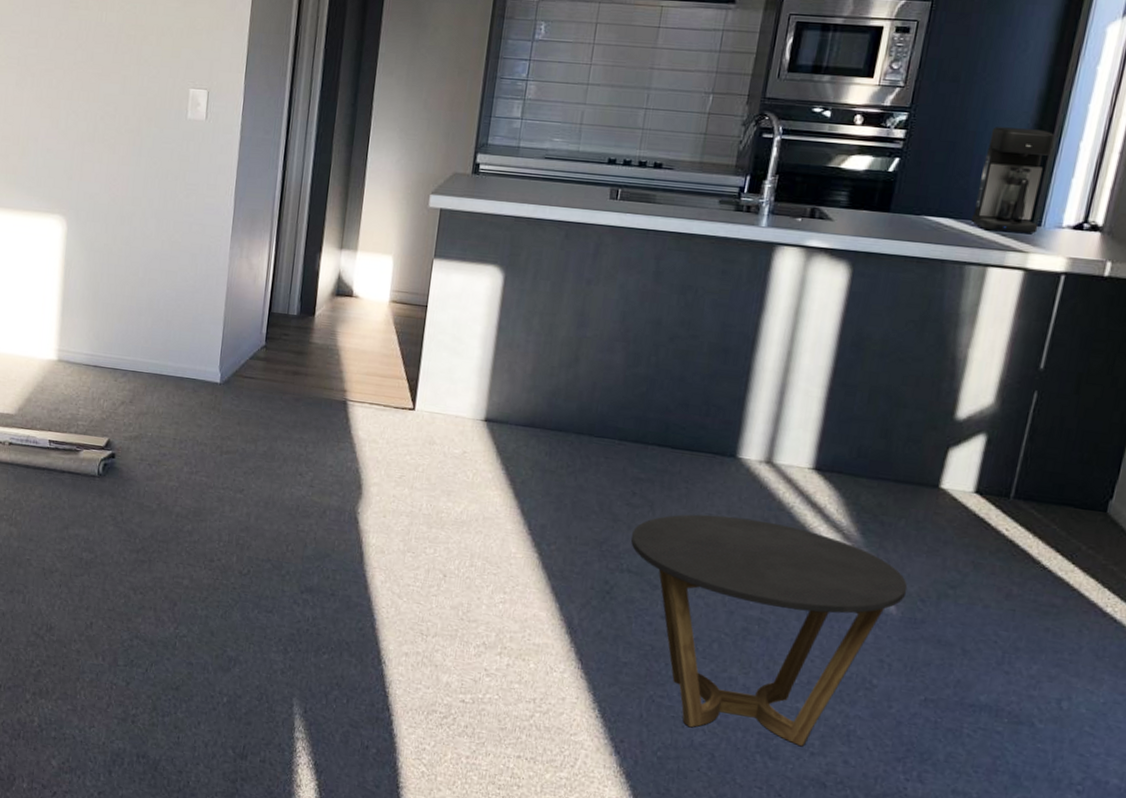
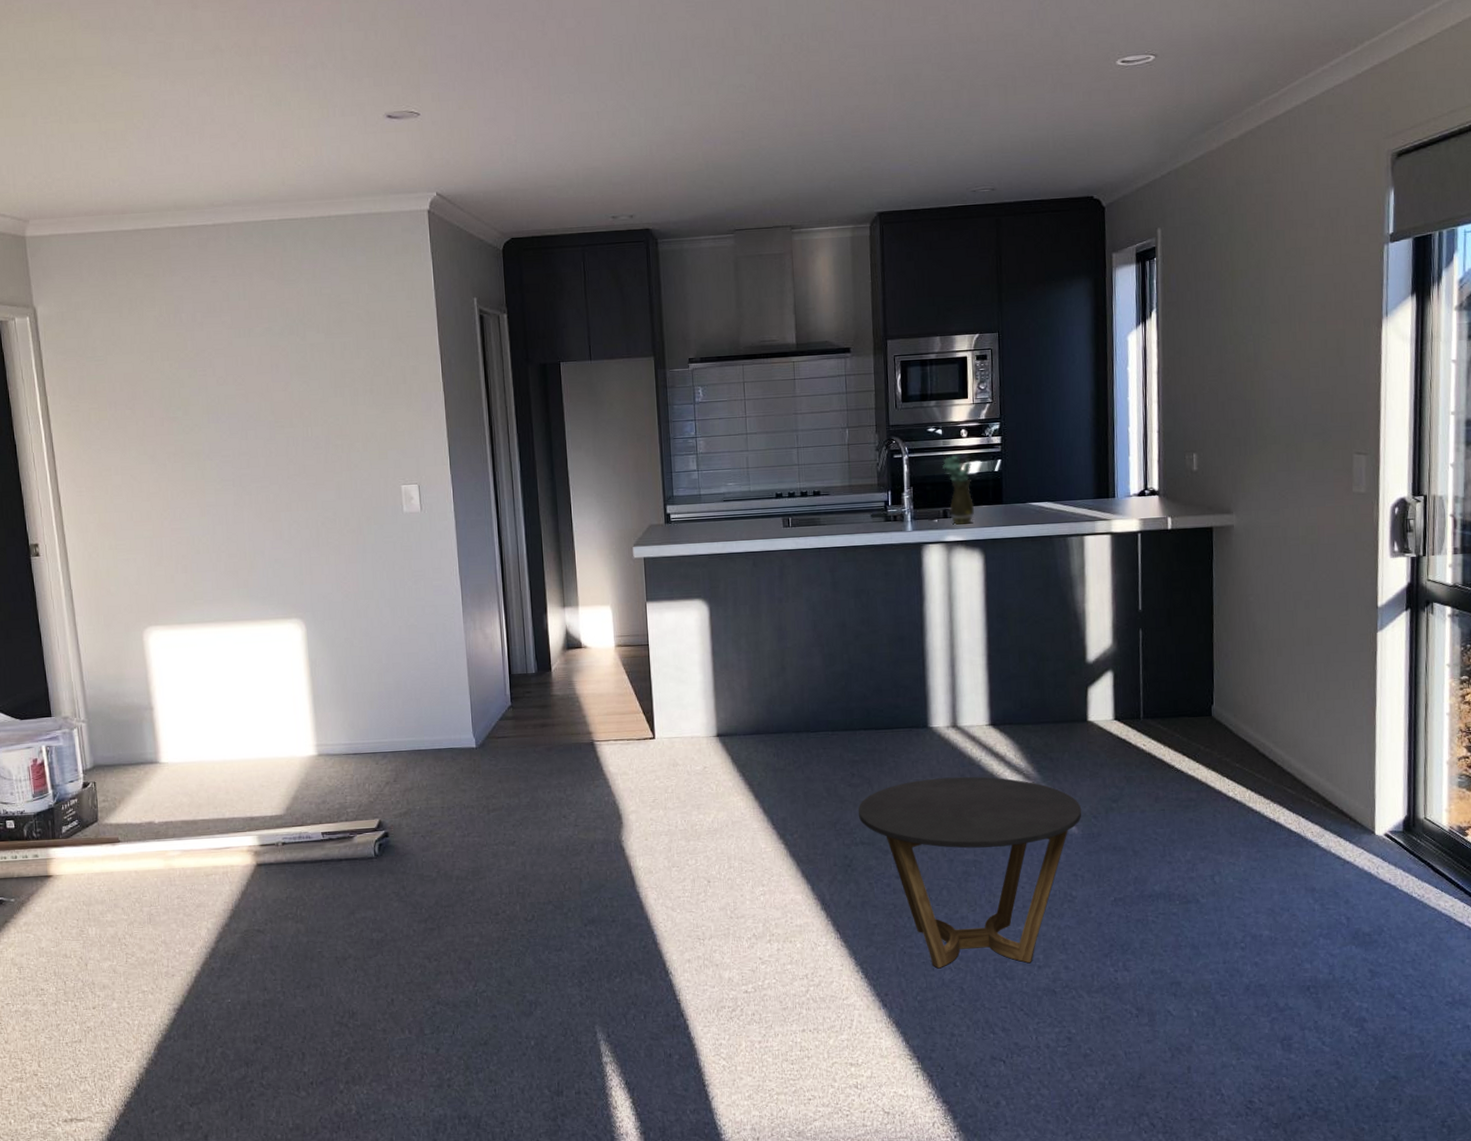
vase: none [817,139,860,231] -> present [942,452,975,526]
coffee maker: present [970,127,1055,234] -> none [1063,422,1113,507]

